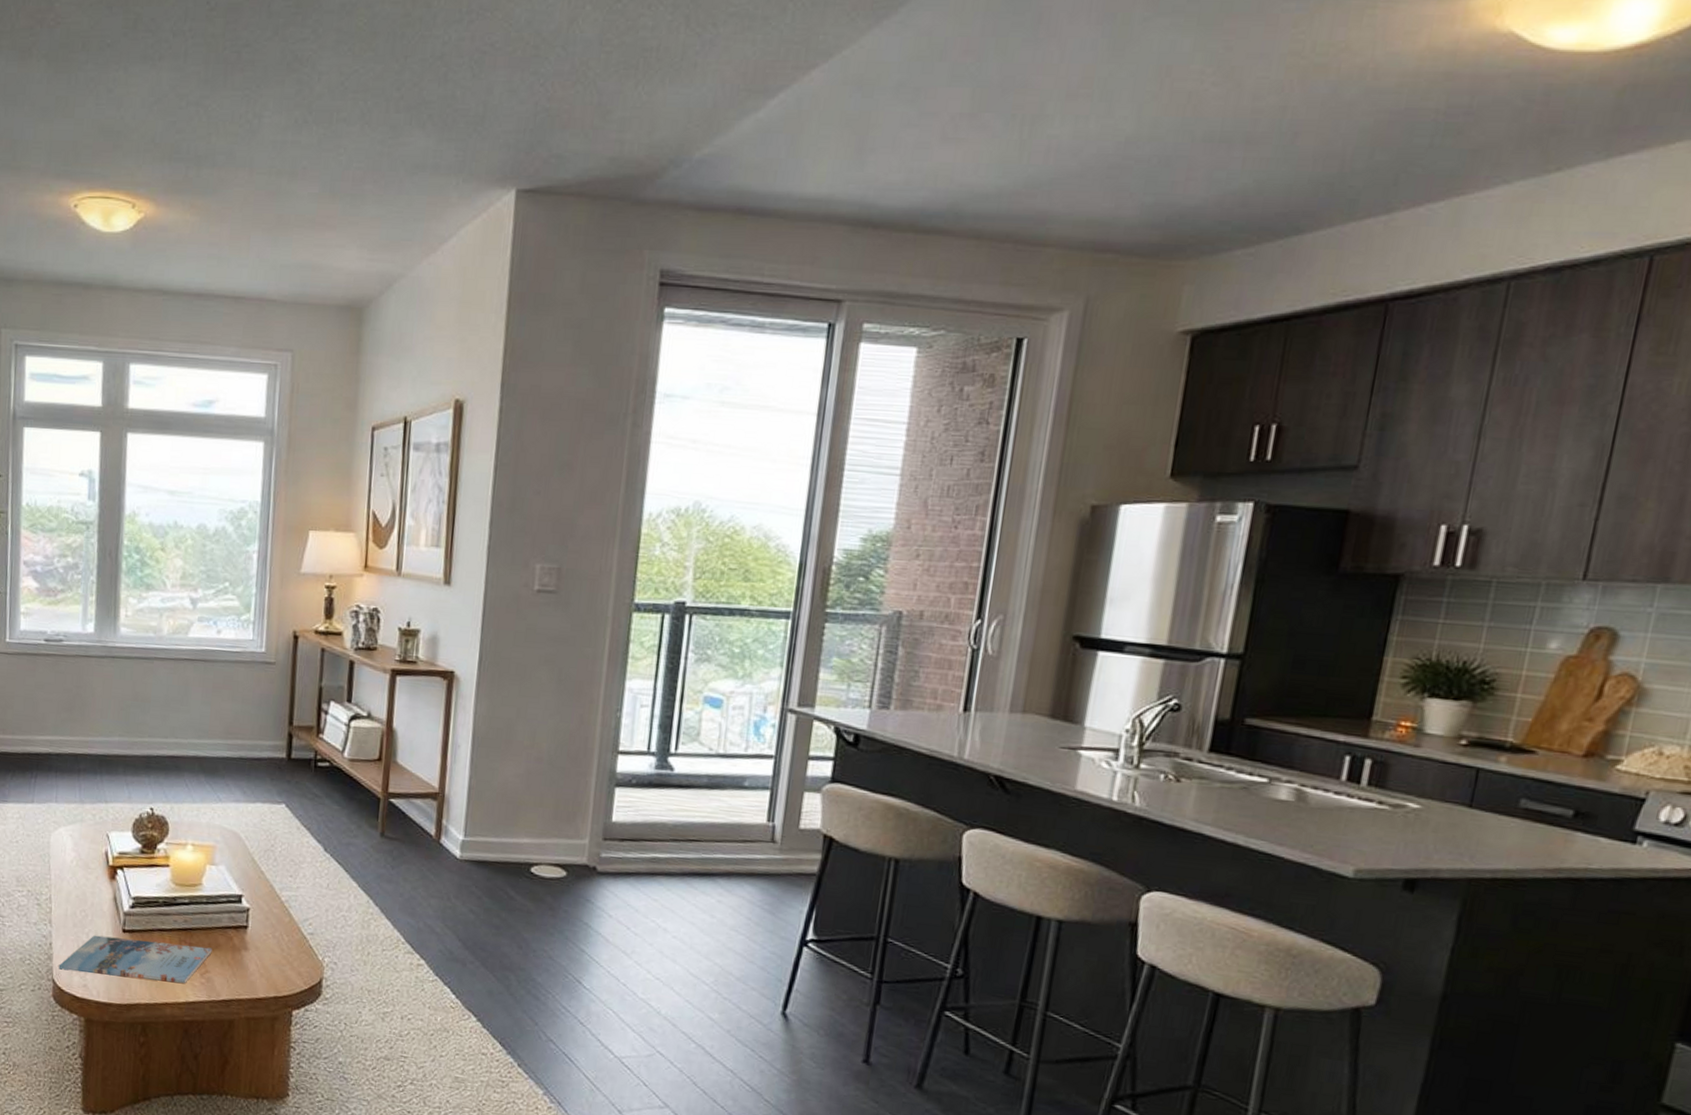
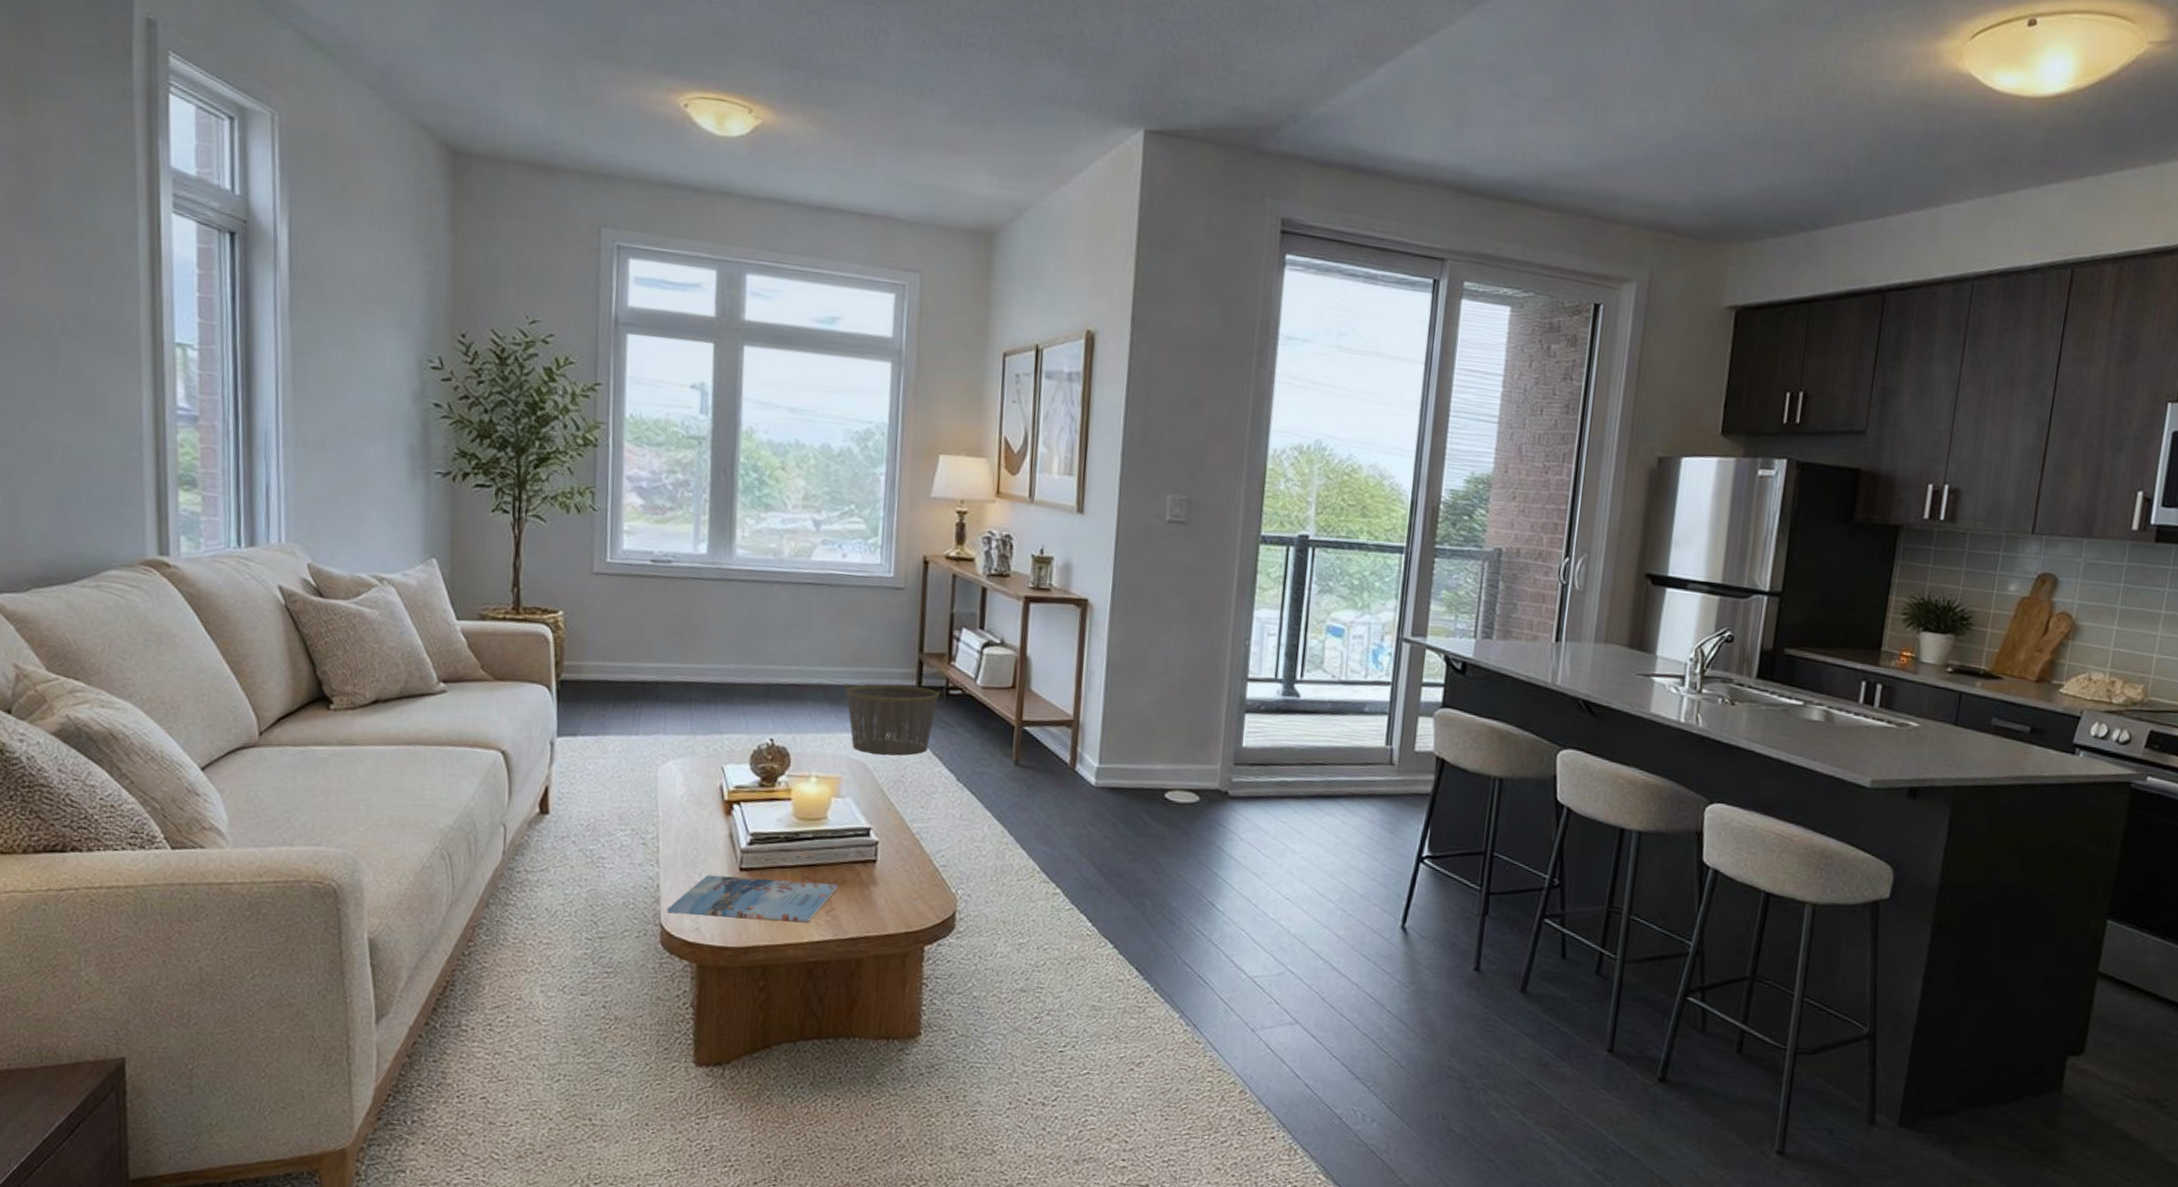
basket: none [219,756,311,826] -> present [844,684,942,756]

